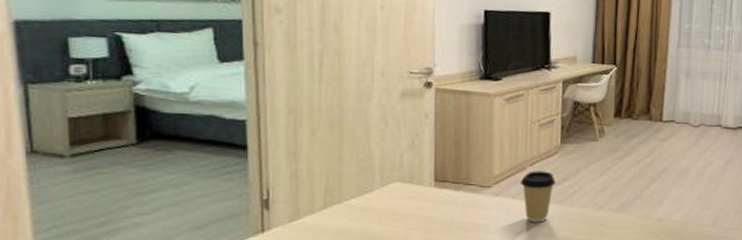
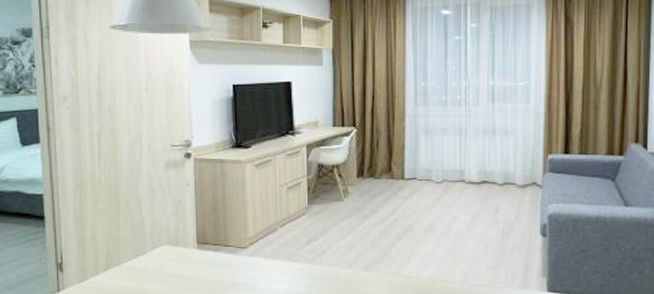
coffee cup: present [521,171,556,223] -> none [273,231,305,281]

